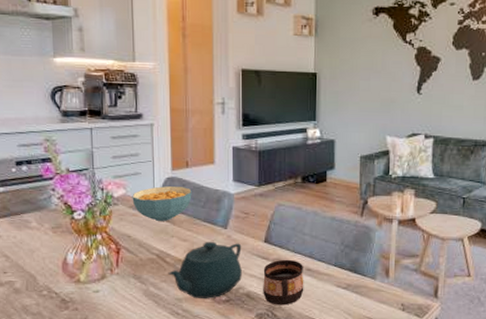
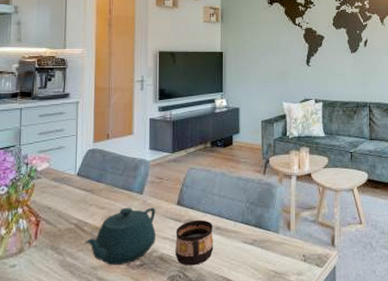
cereal bowl: present [132,186,192,221] -> none [55,157,111,191]

